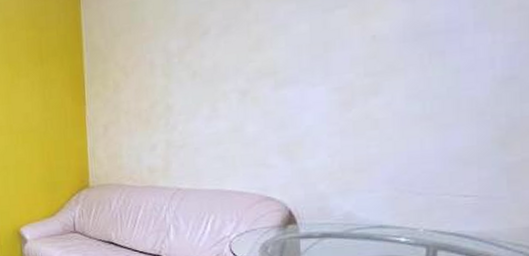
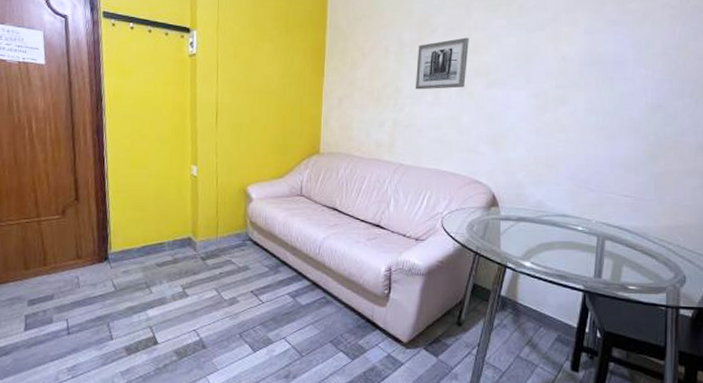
wall art: none [187,33,250,104] -> present [415,37,469,90]

